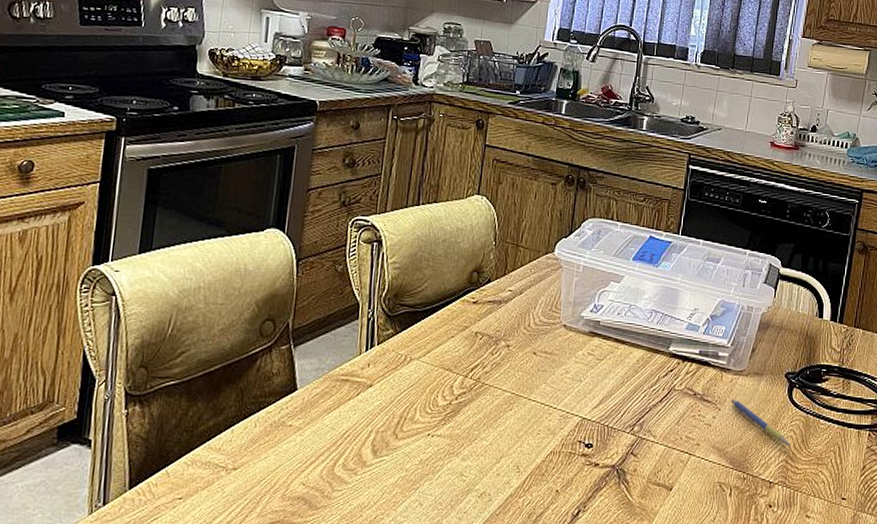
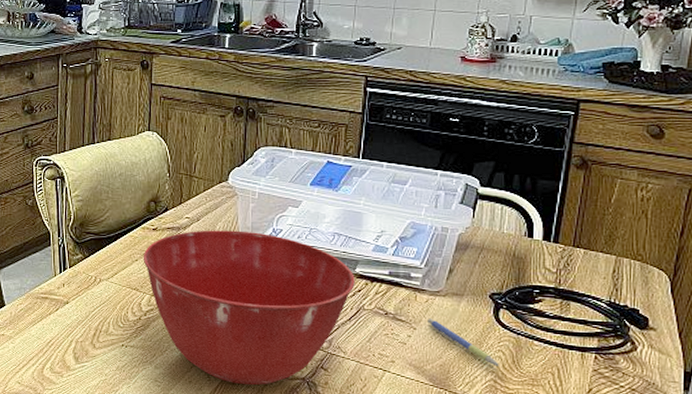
mixing bowl: none [459,304,668,476] -> present [143,230,355,386]

